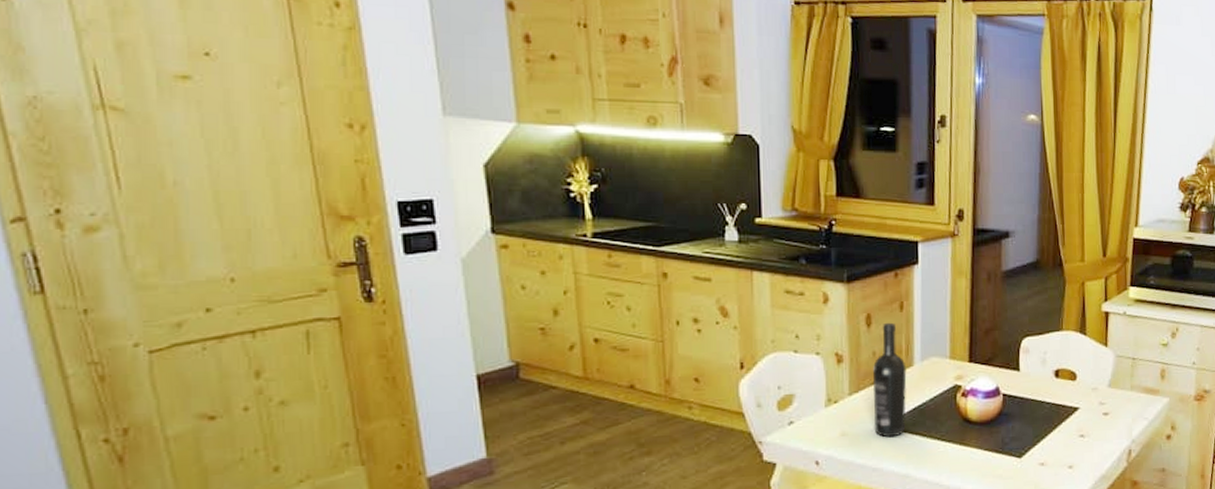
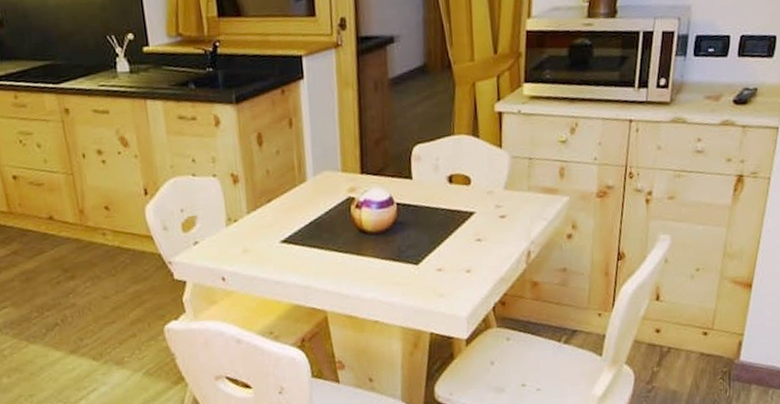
wine bottle: present [872,322,907,438] -> none [267,139,303,252]

